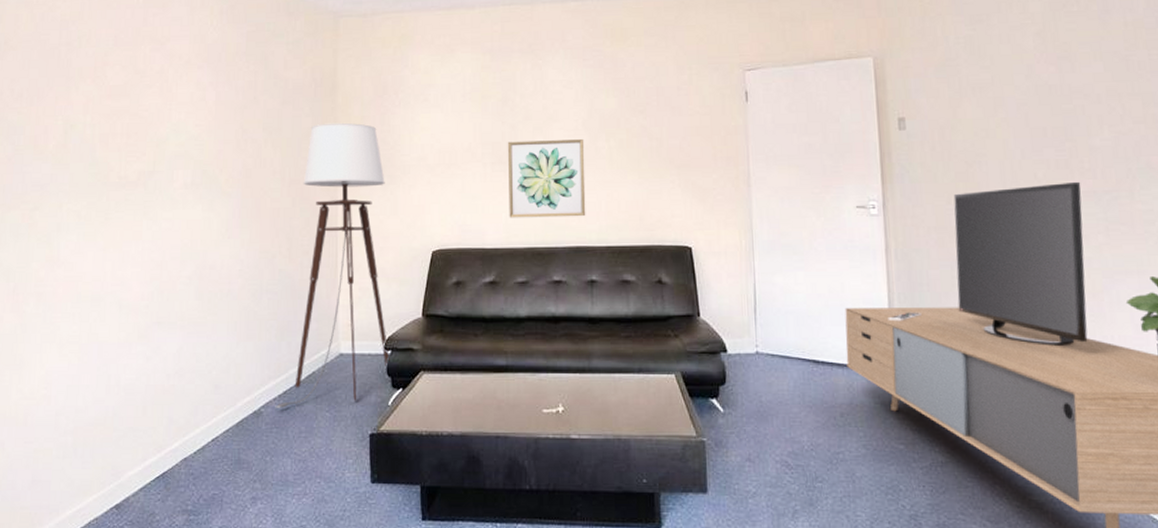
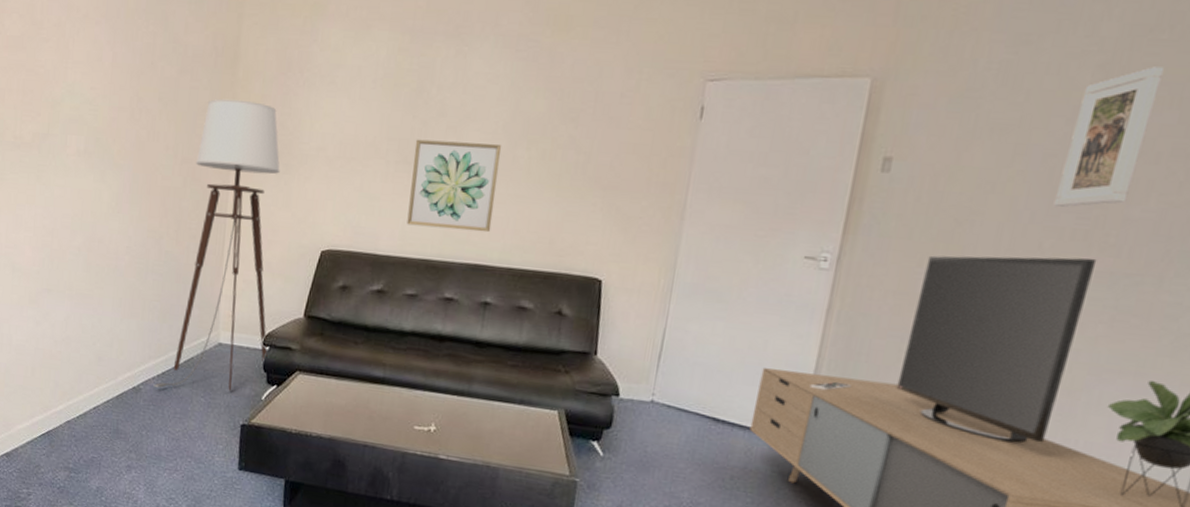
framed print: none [1031,31,1087,144] -> present [1053,66,1166,208]

